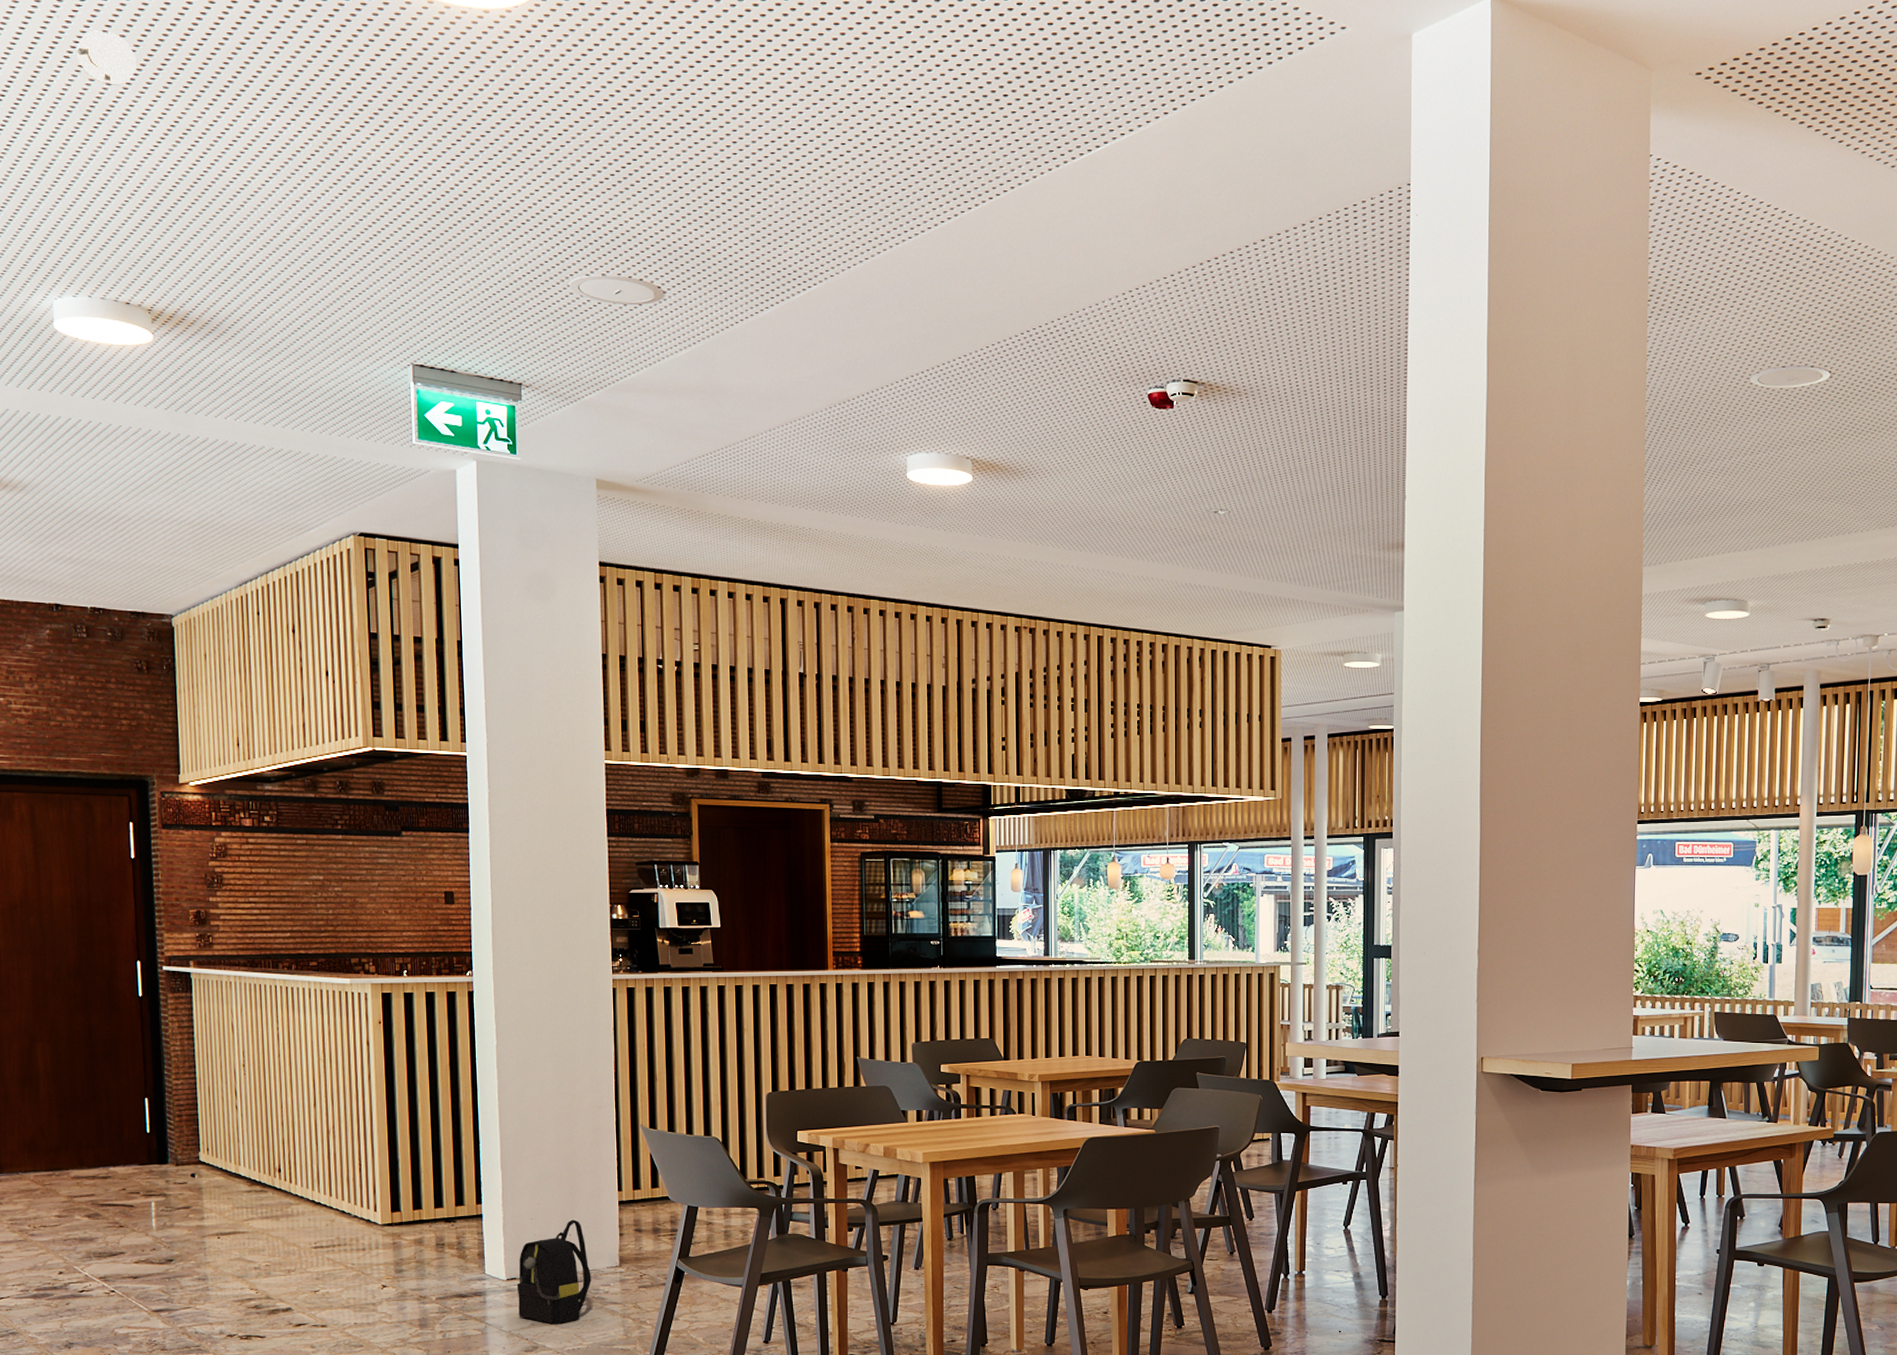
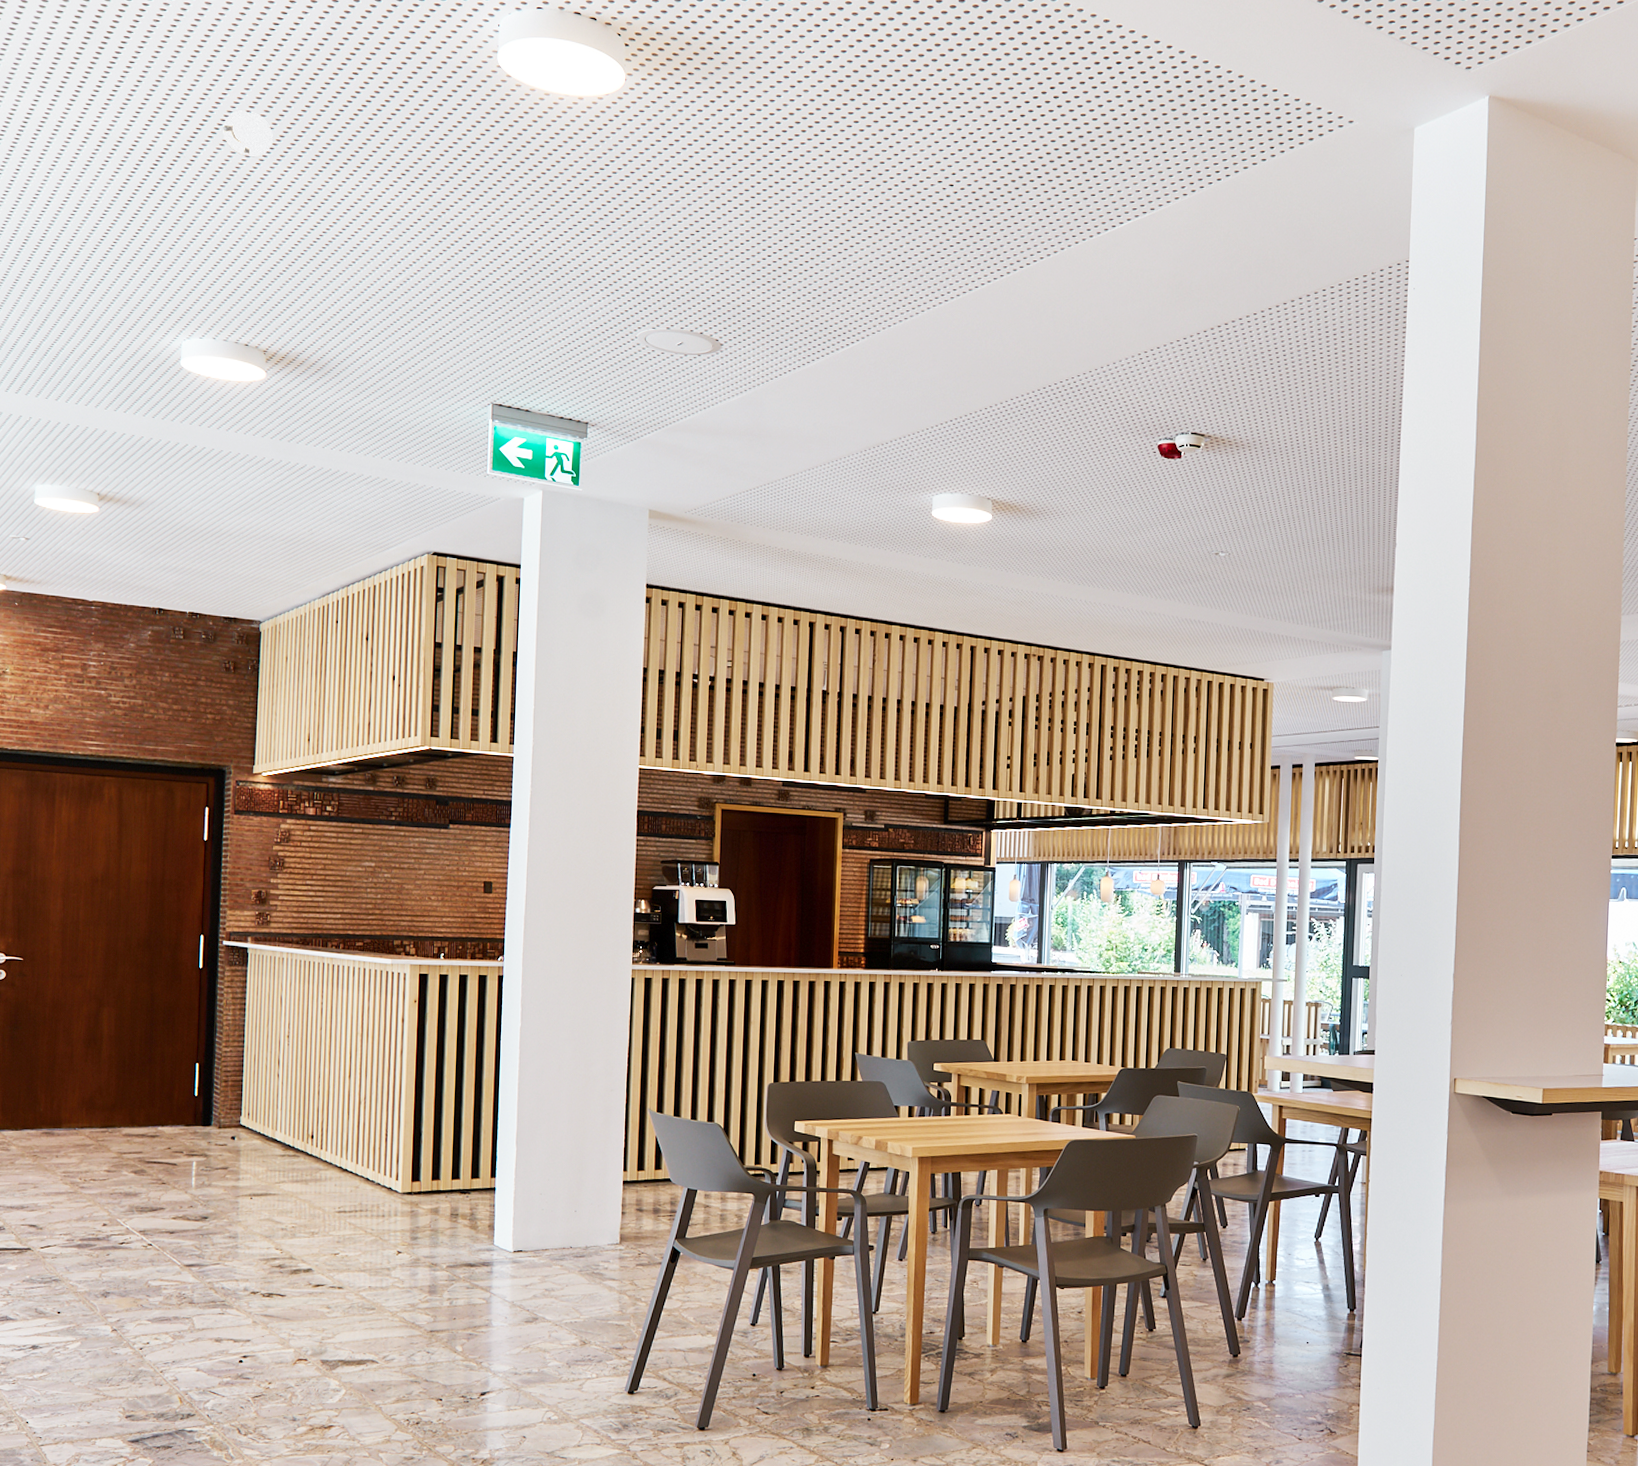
backpack: present [516,1219,591,1324] -> none [522,1196,593,1297]

